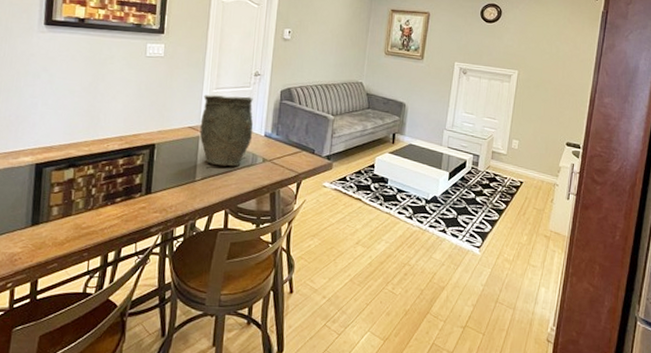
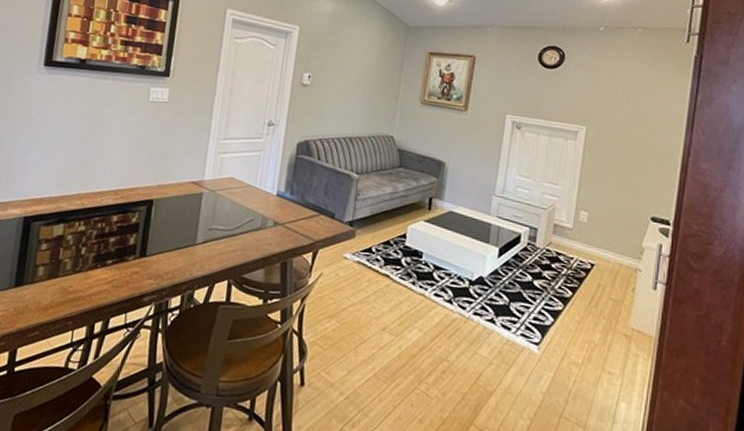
vase: present [199,95,254,167] -> none [203,146,265,230]

